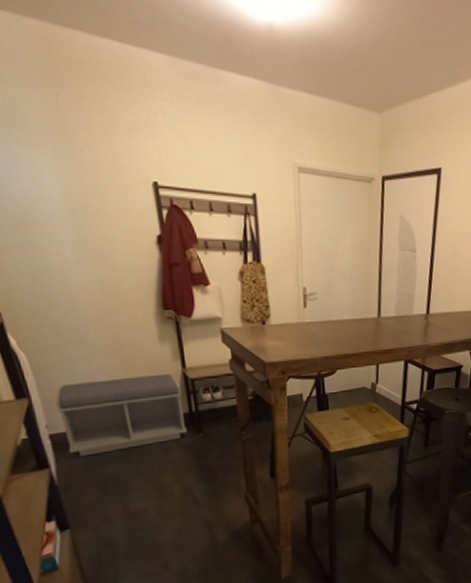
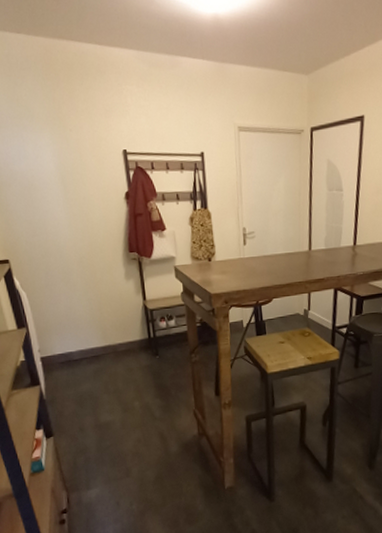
bench: present [55,373,187,457] -> none [45,305,146,376]

